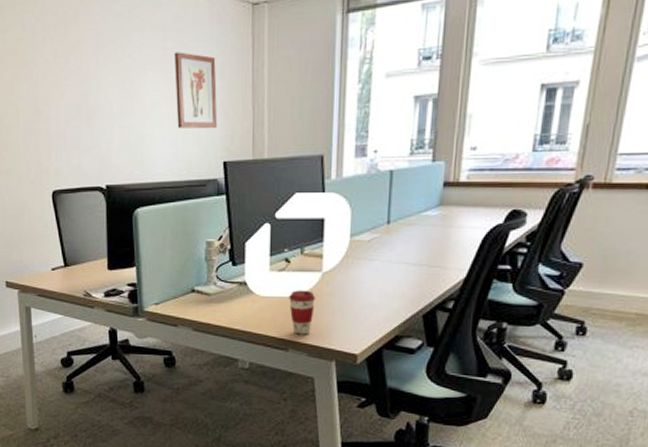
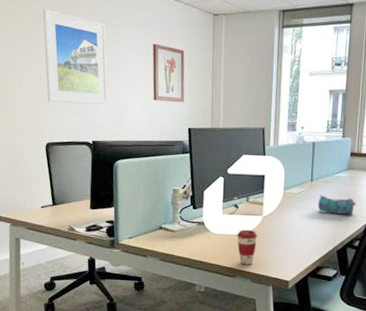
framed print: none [37,19,123,140] -> present [42,9,109,105]
pencil case: none [396,242,450,268] -> present [318,195,356,215]

